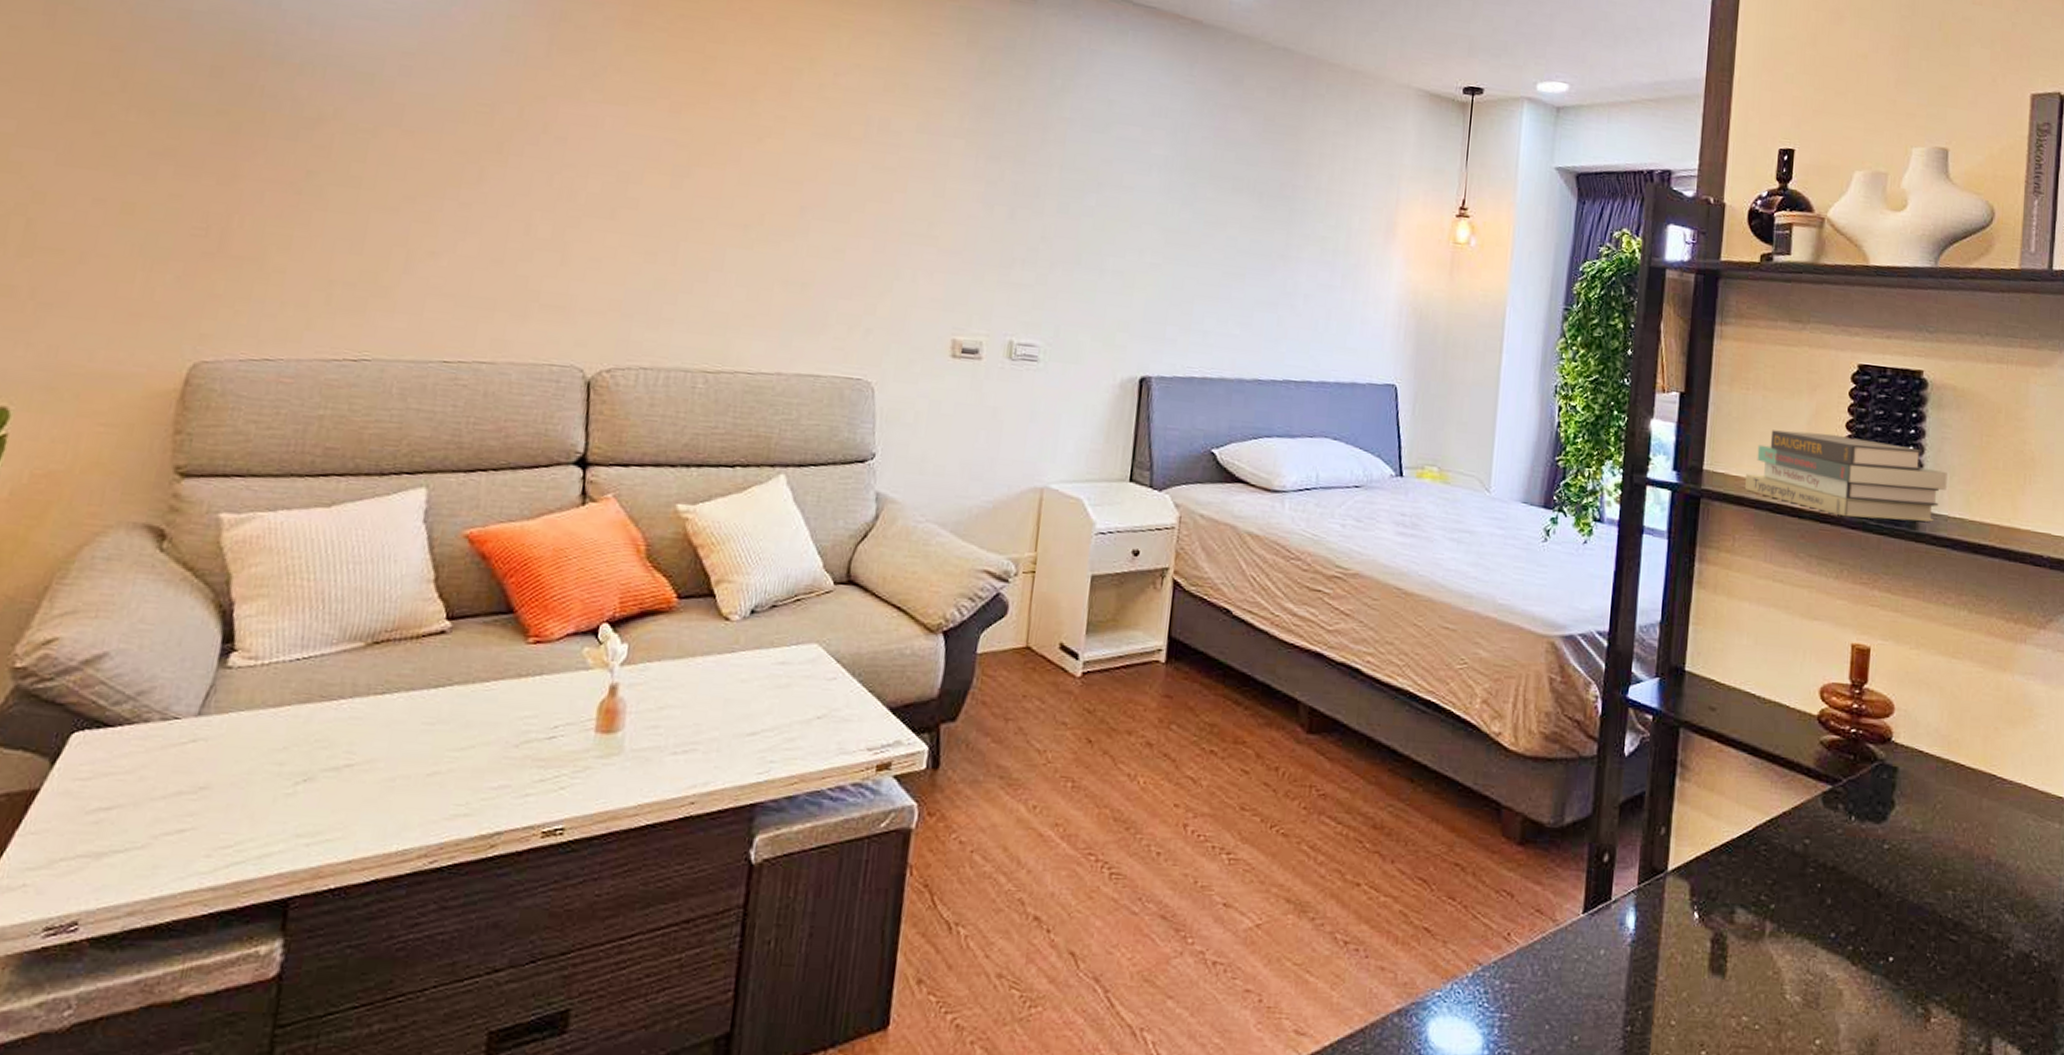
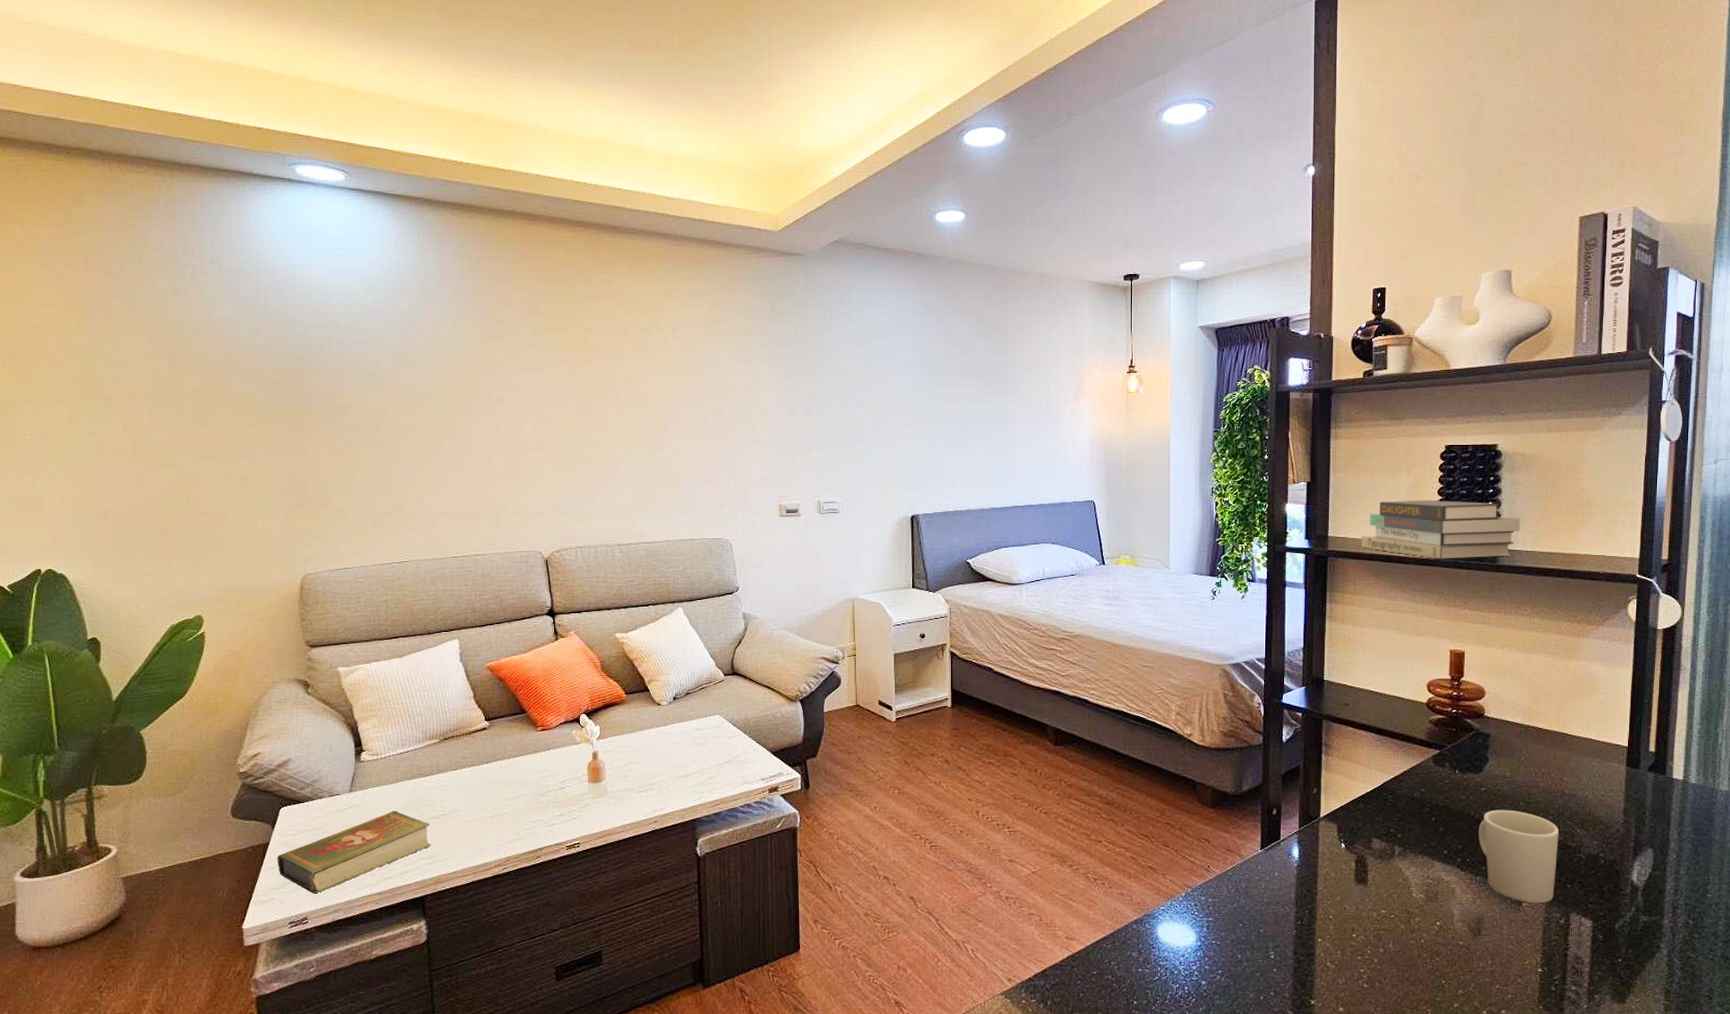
book: none [45,751,324,882] -> present [277,810,432,894]
mug: none [1876,877,1982,1021] -> present [1478,809,1559,904]

